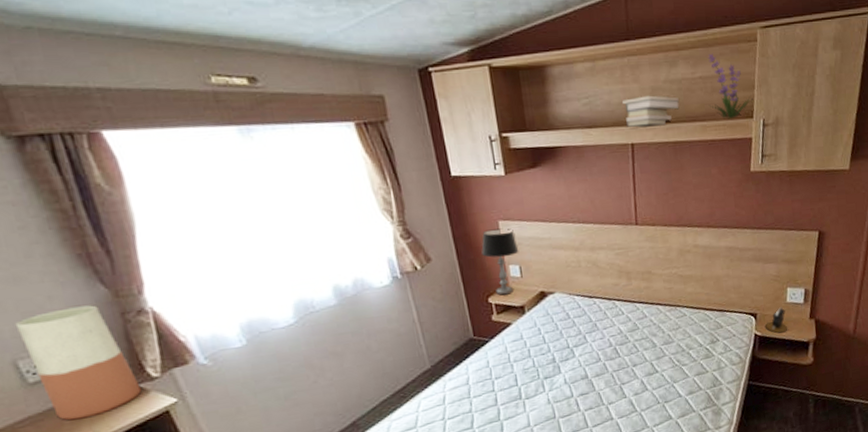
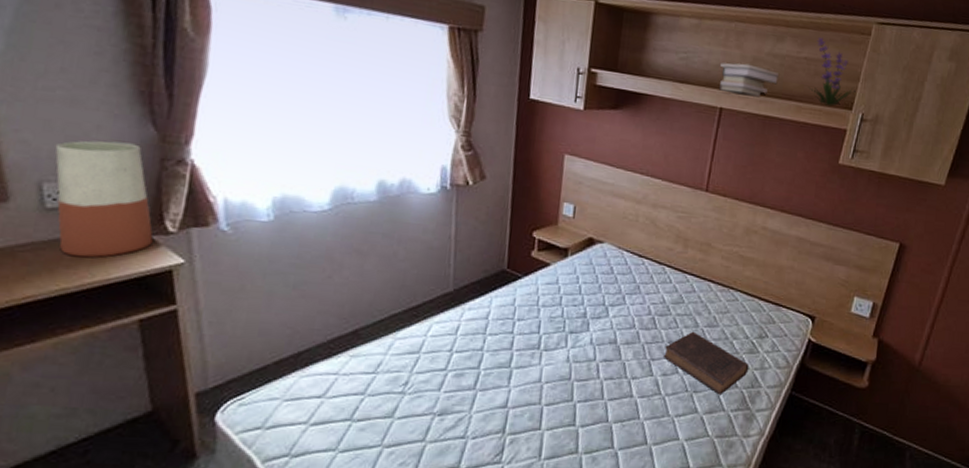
table lamp: present [481,228,519,296] -> none [539,160,578,233]
book: none [631,351,708,399] -> present [663,331,749,394]
alarm clock: present [766,307,787,333] -> none [822,316,847,346]

